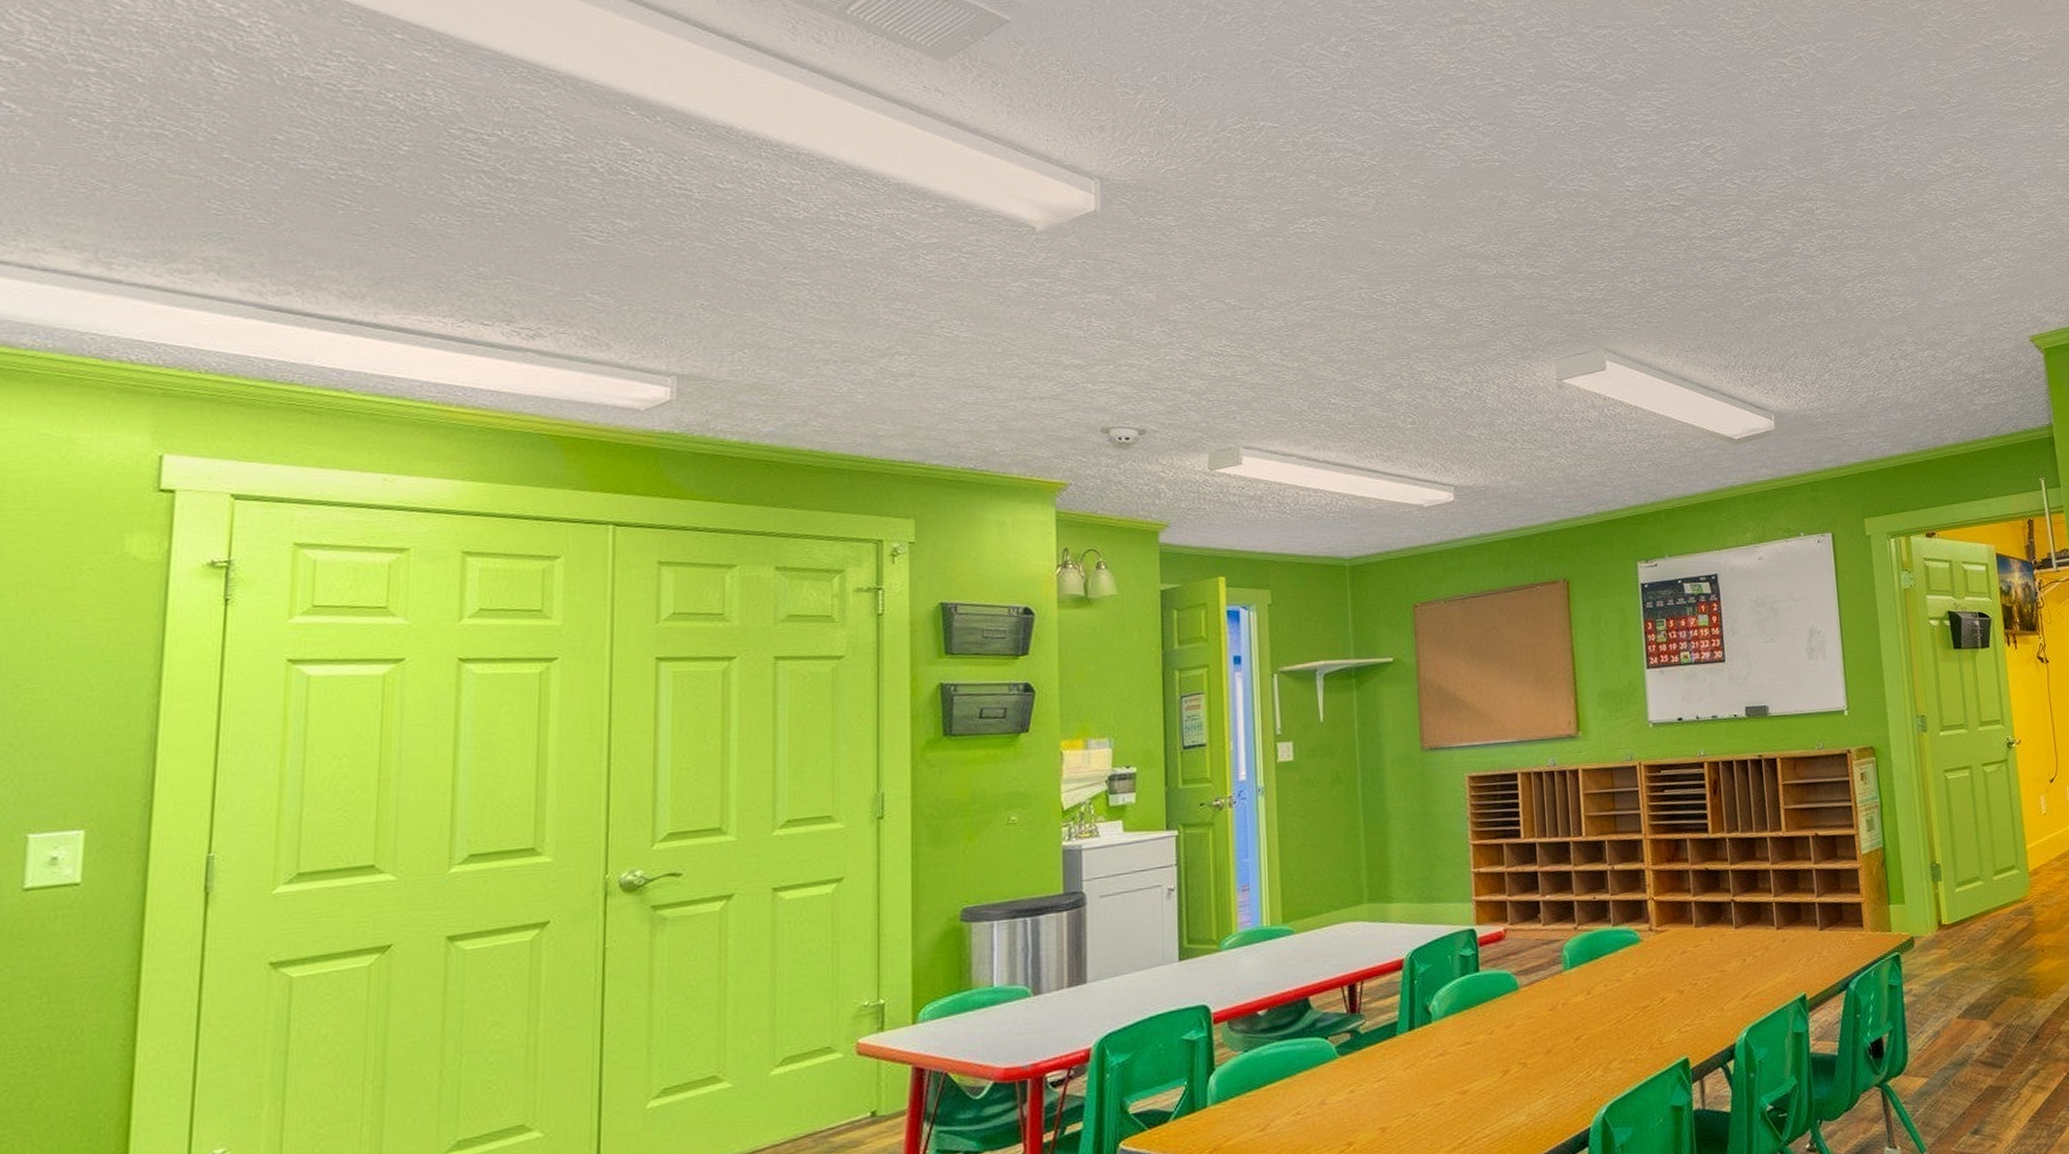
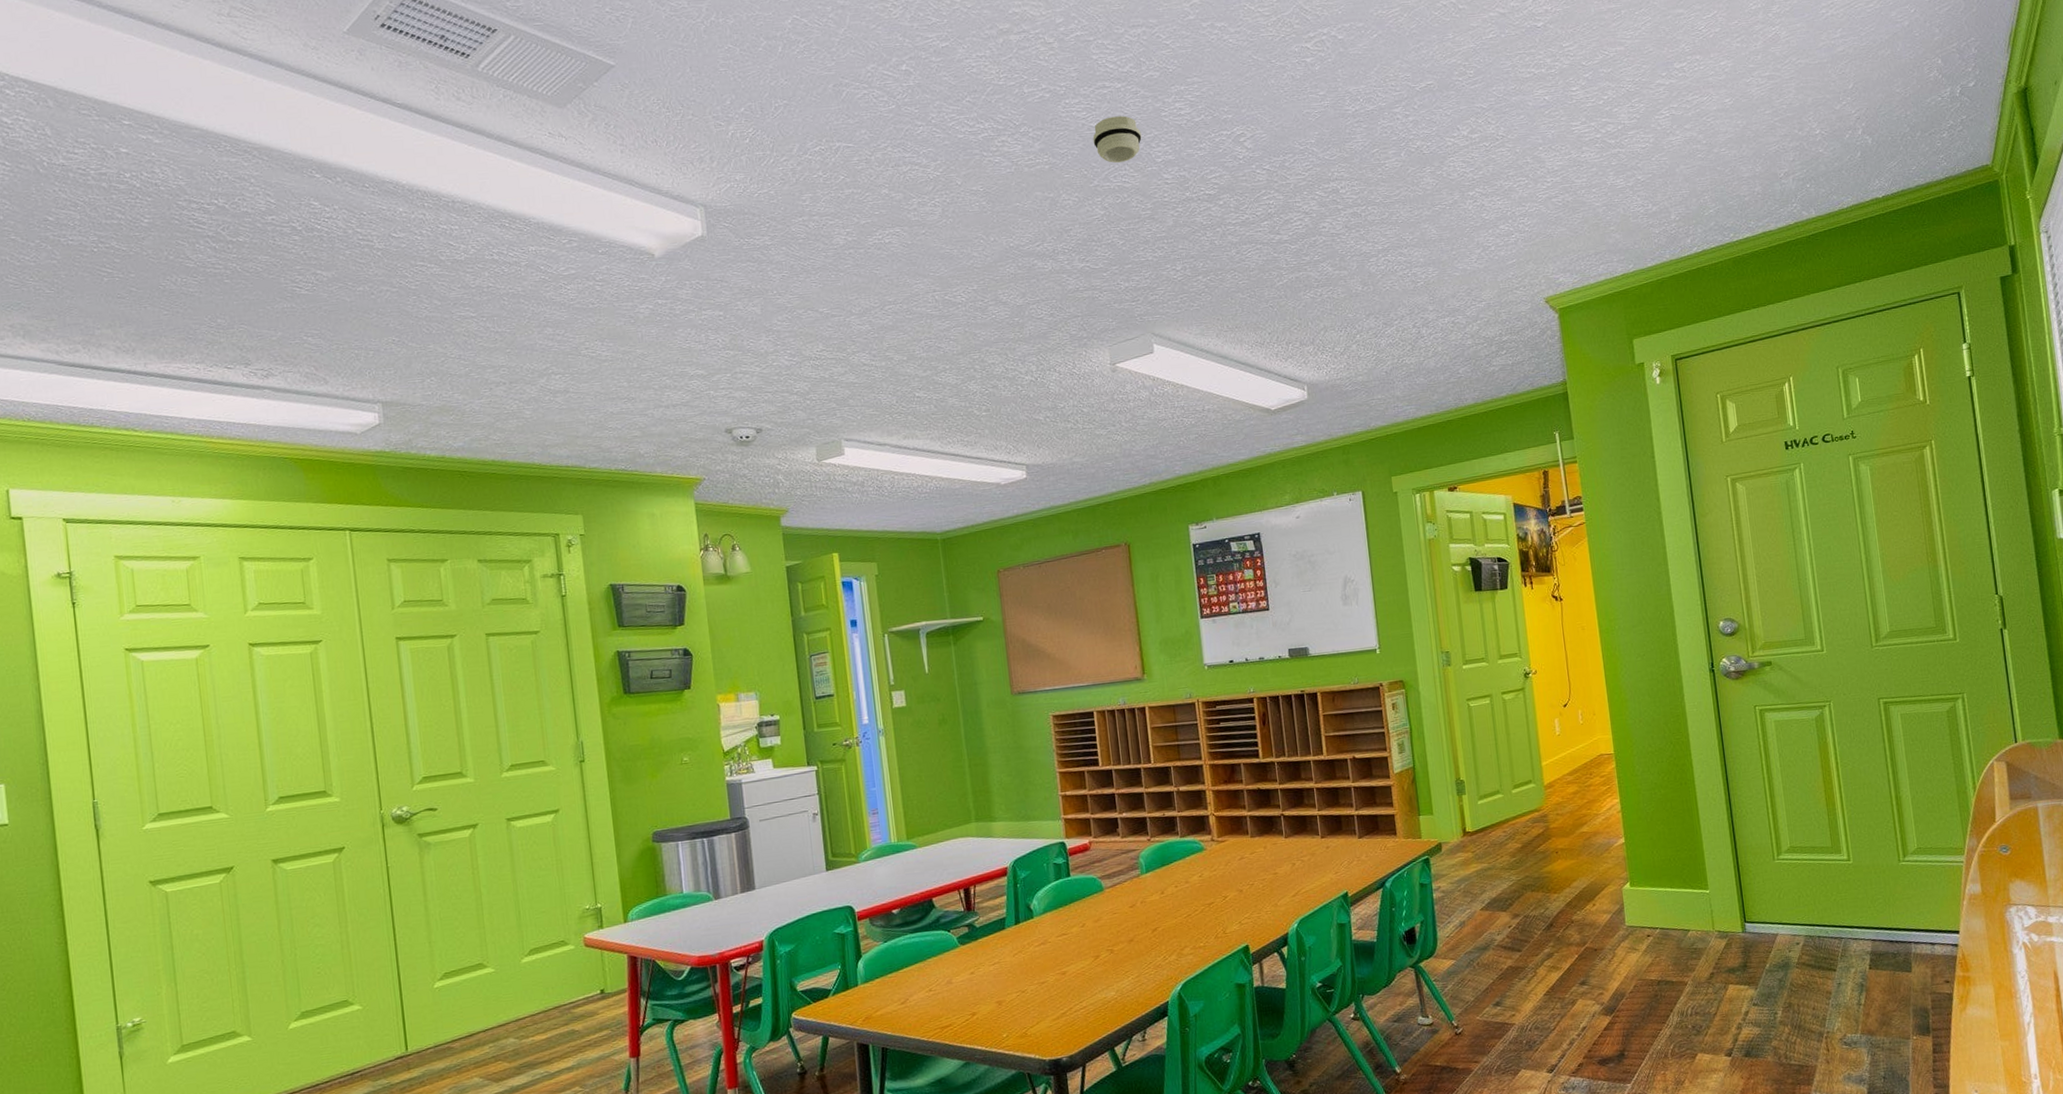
smoke detector: none [1549,117,1603,165] -> present [1092,116,1142,163]

